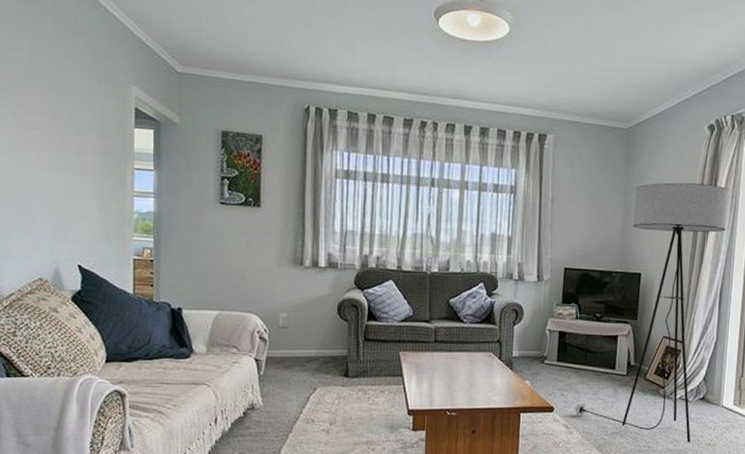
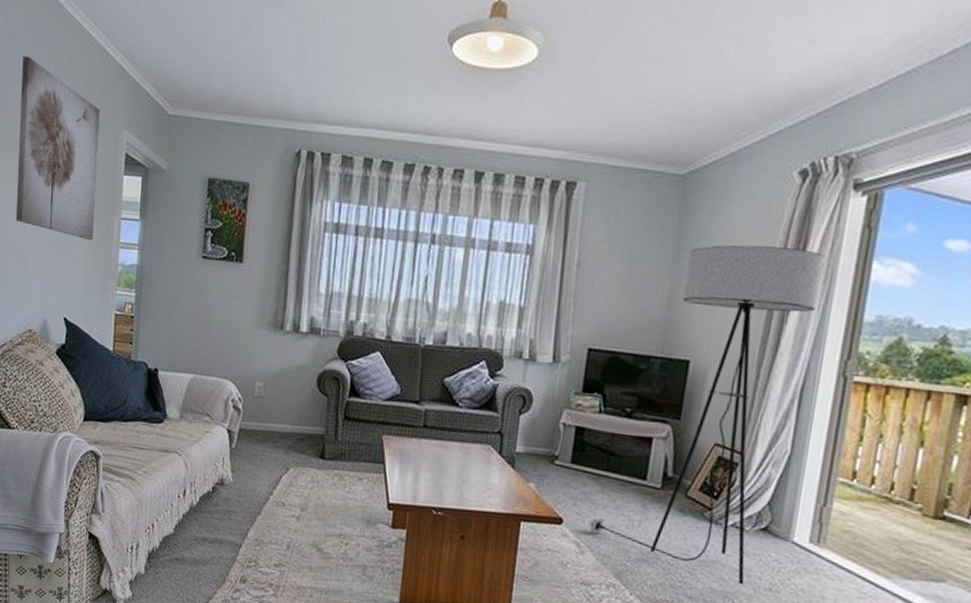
wall art: none [16,12,106,191] -> present [15,56,101,241]

